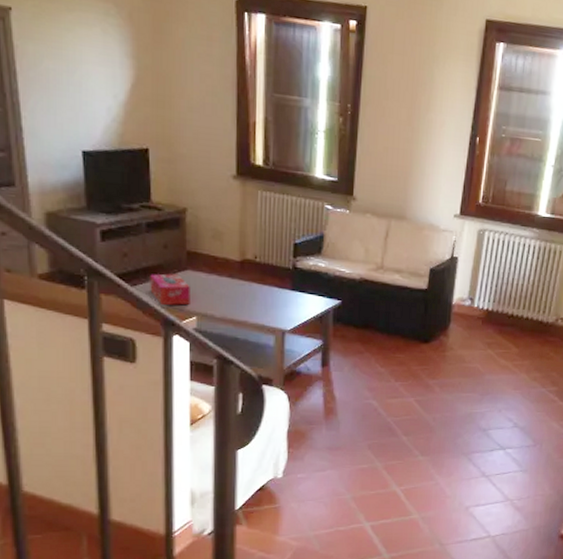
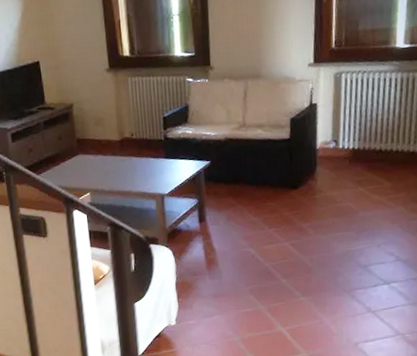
tissue box: present [150,273,190,306] -> none [51,159,84,187]

